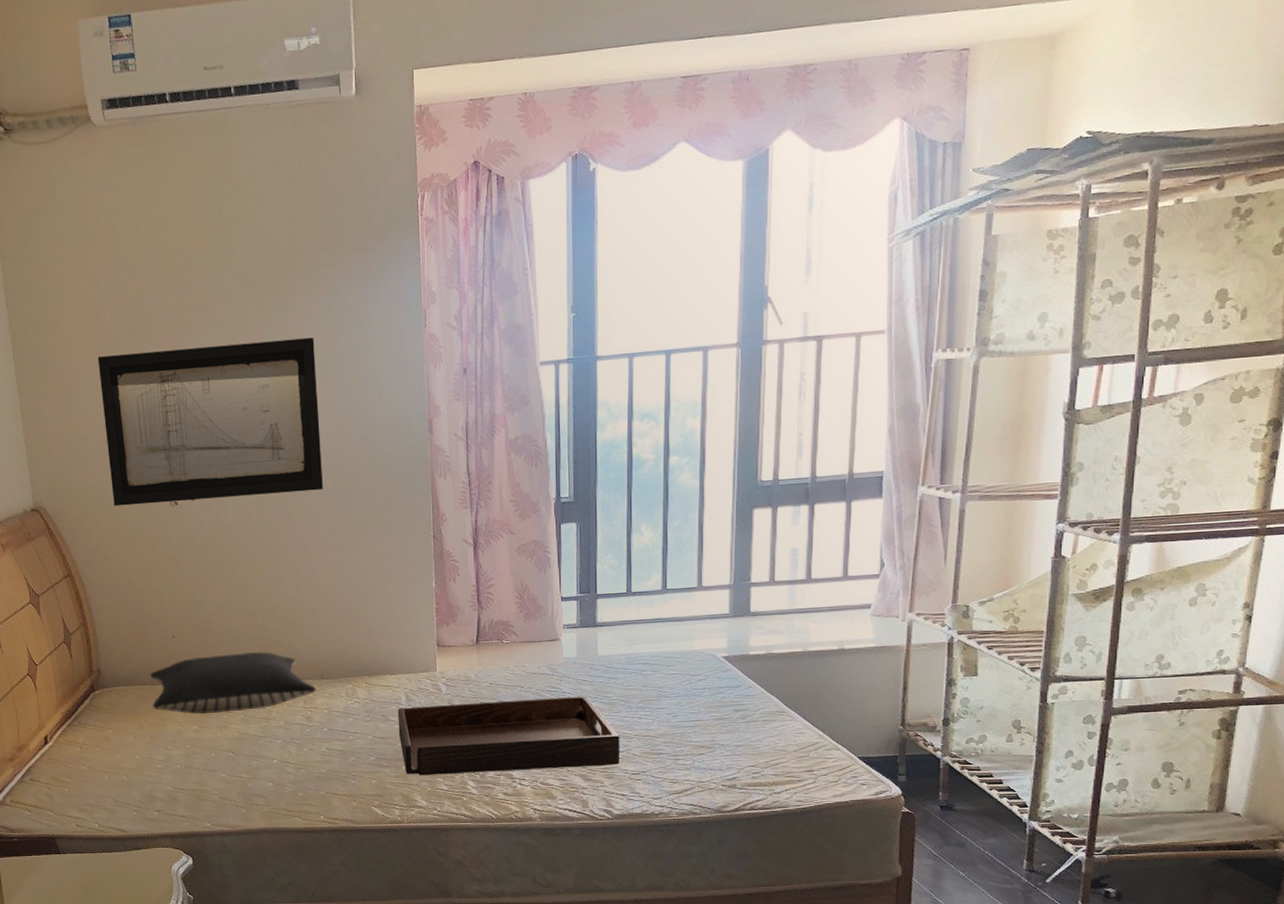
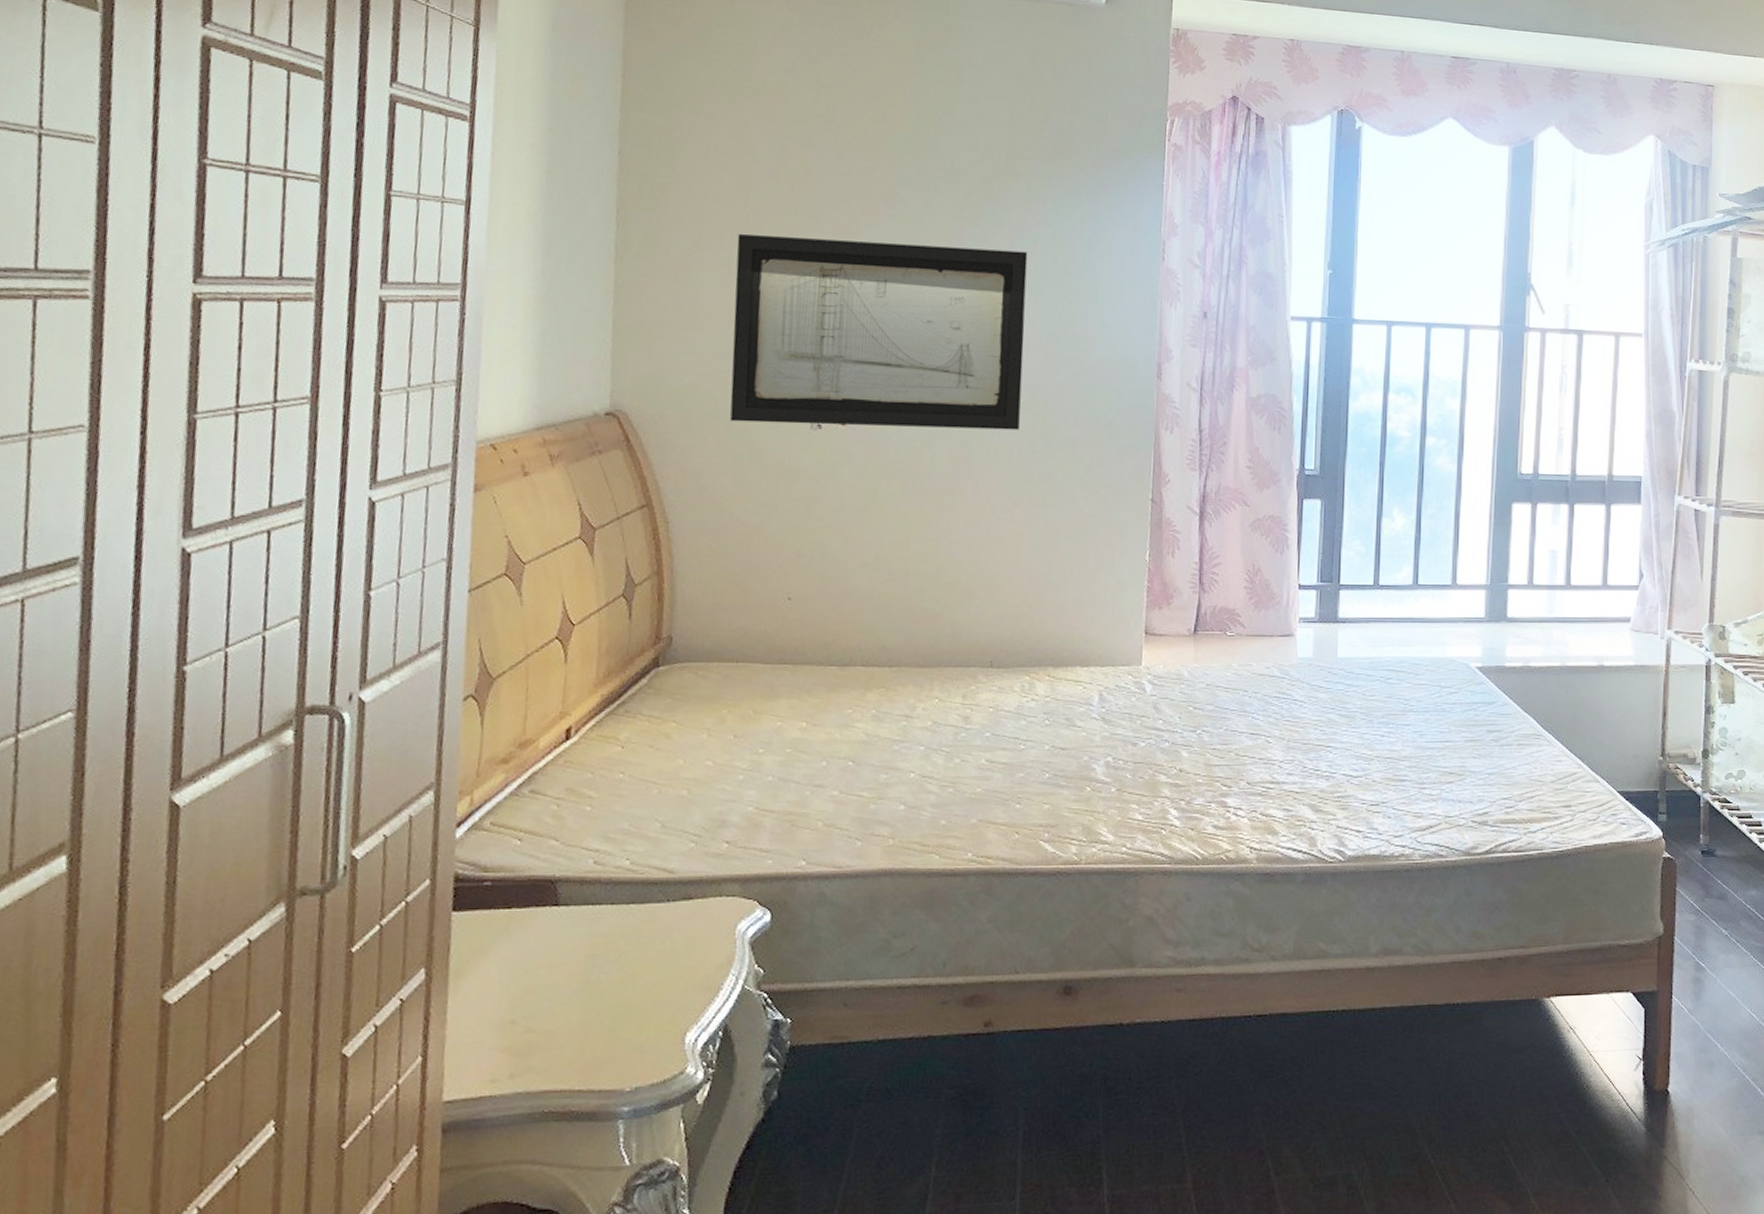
pillow: present [149,651,317,714] -> none [743,626,982,707]
serving tray: present [397,695,620,776] -> none [1085,705,1358,800]

